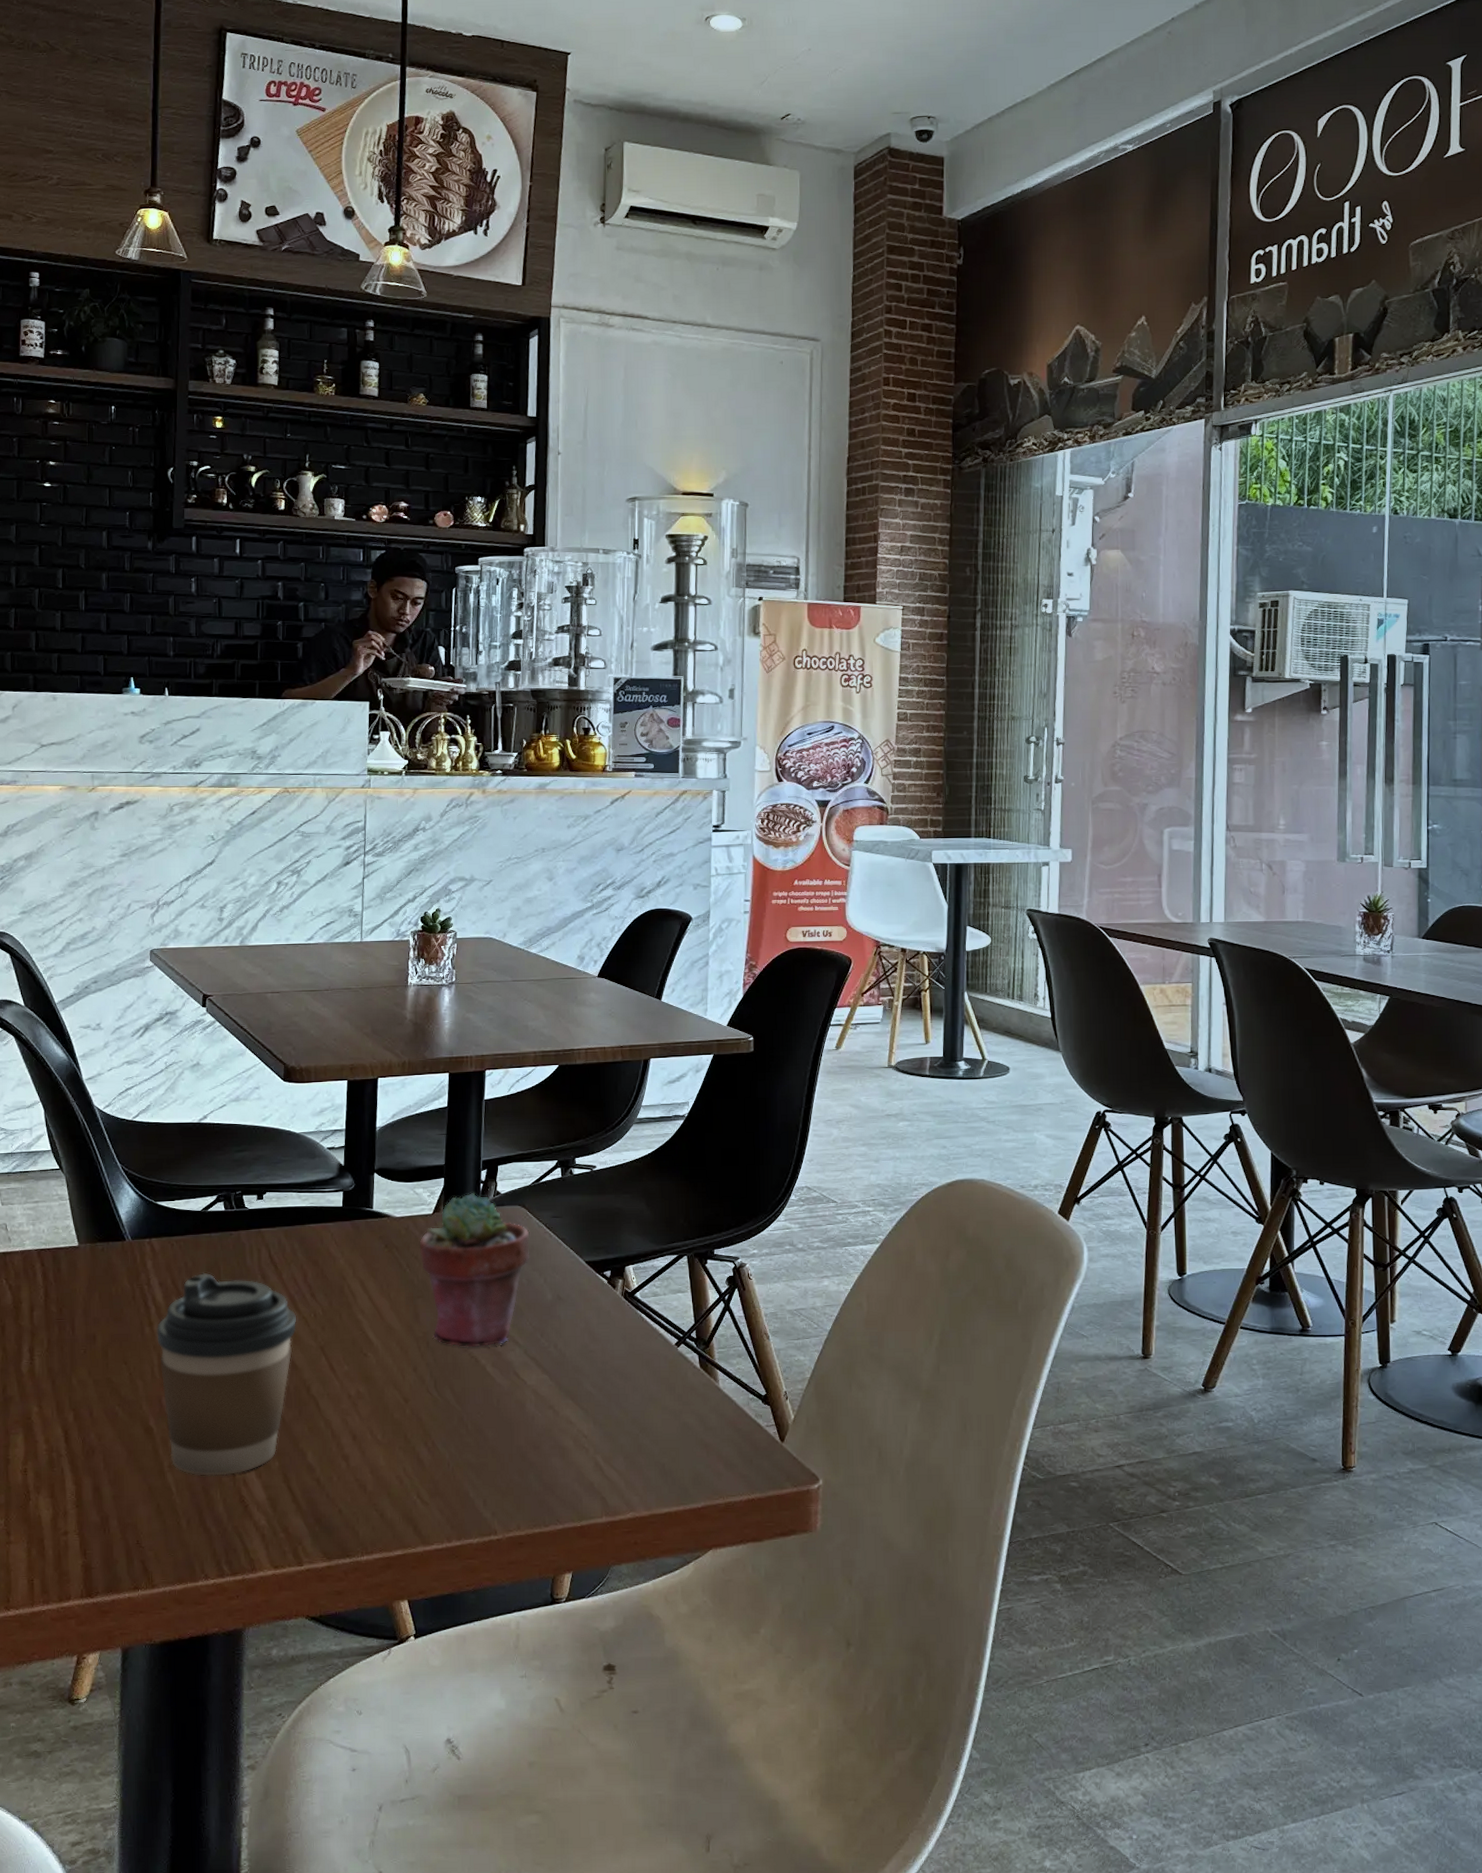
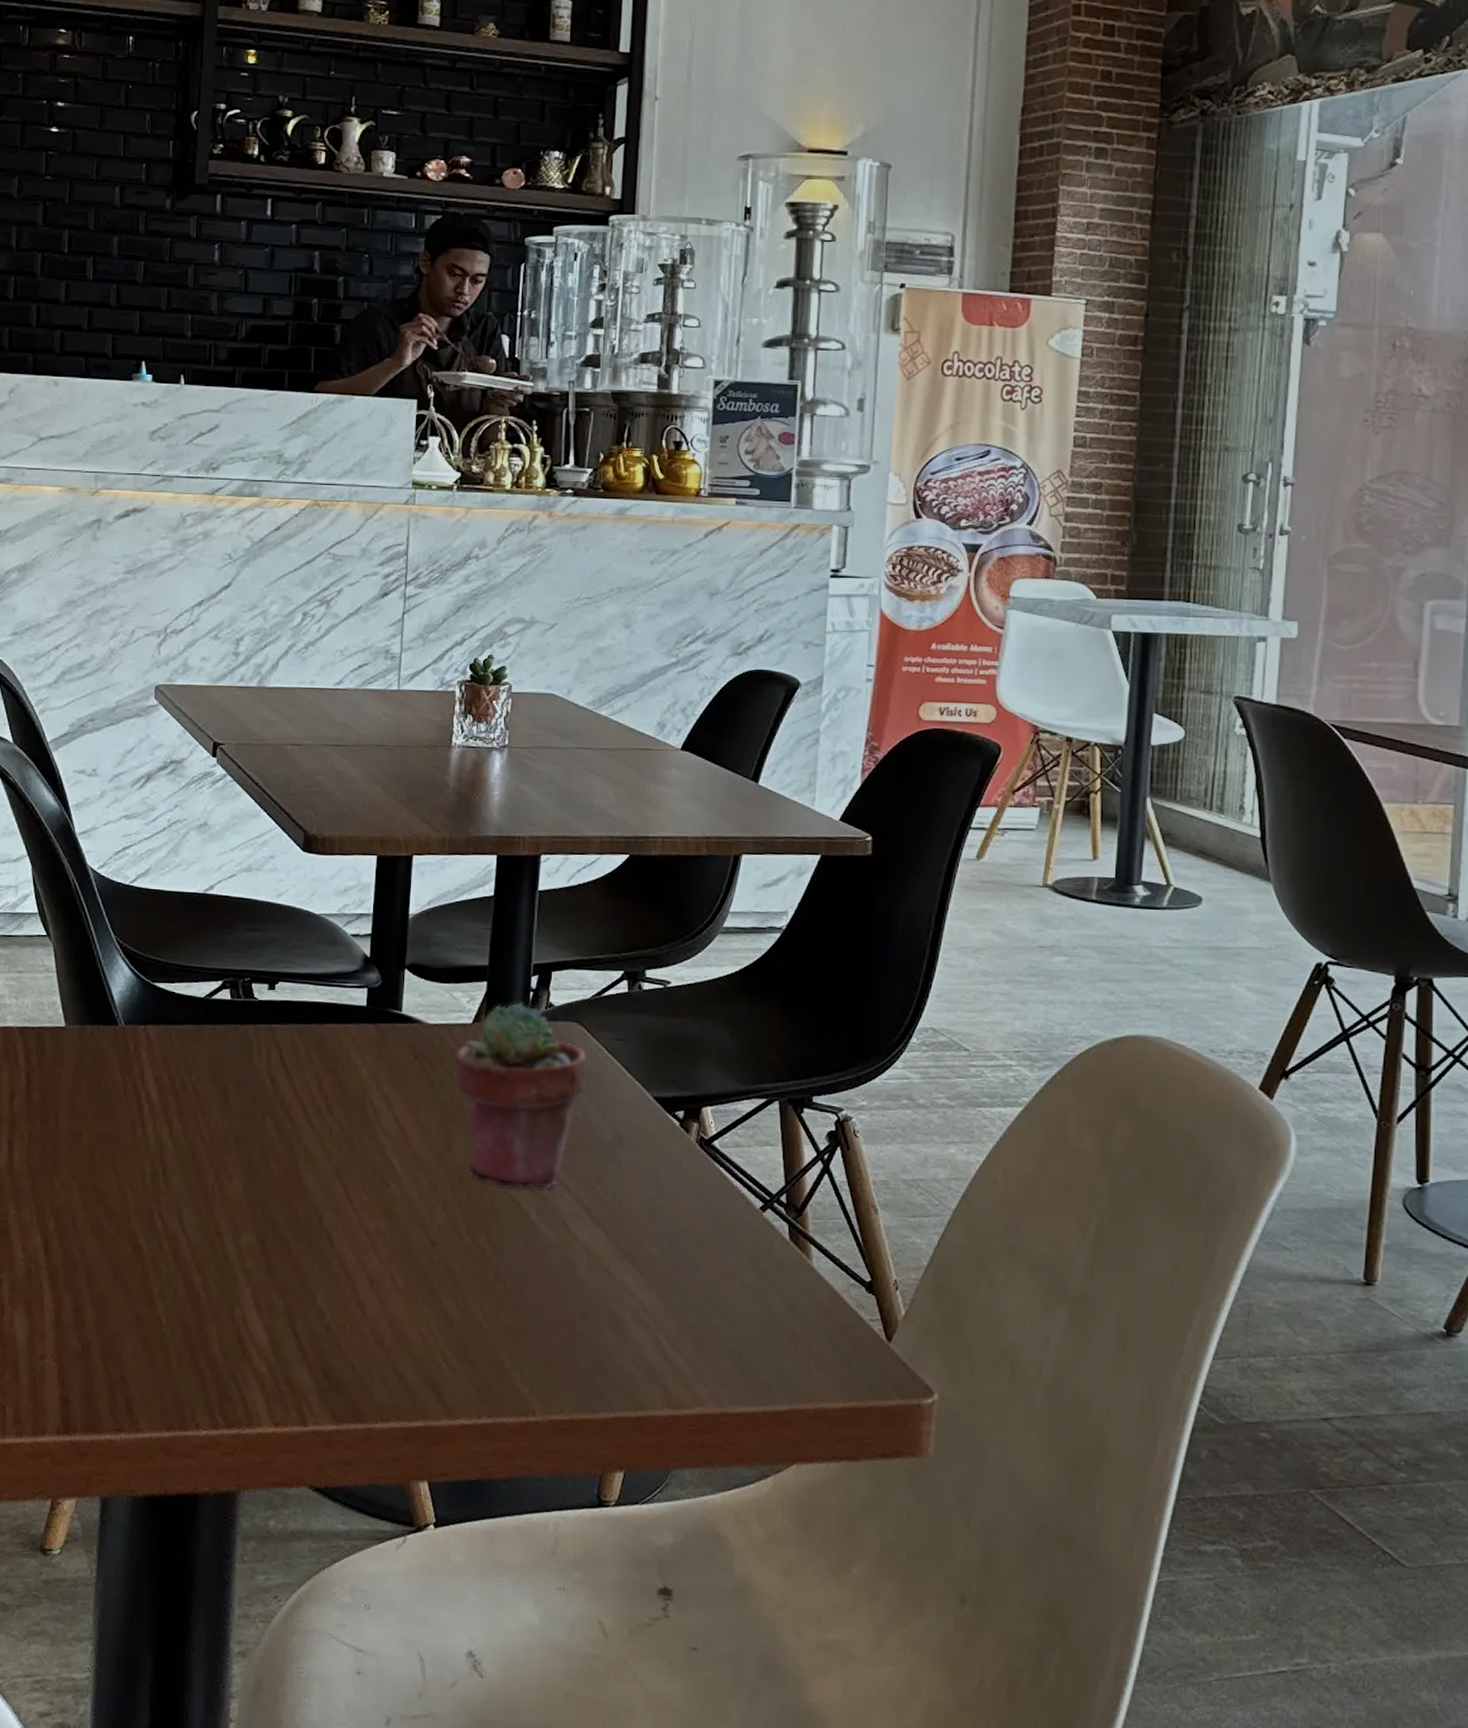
coffee cup: present [157,1272,297,1476] -> none [150,1070,310,1311]

